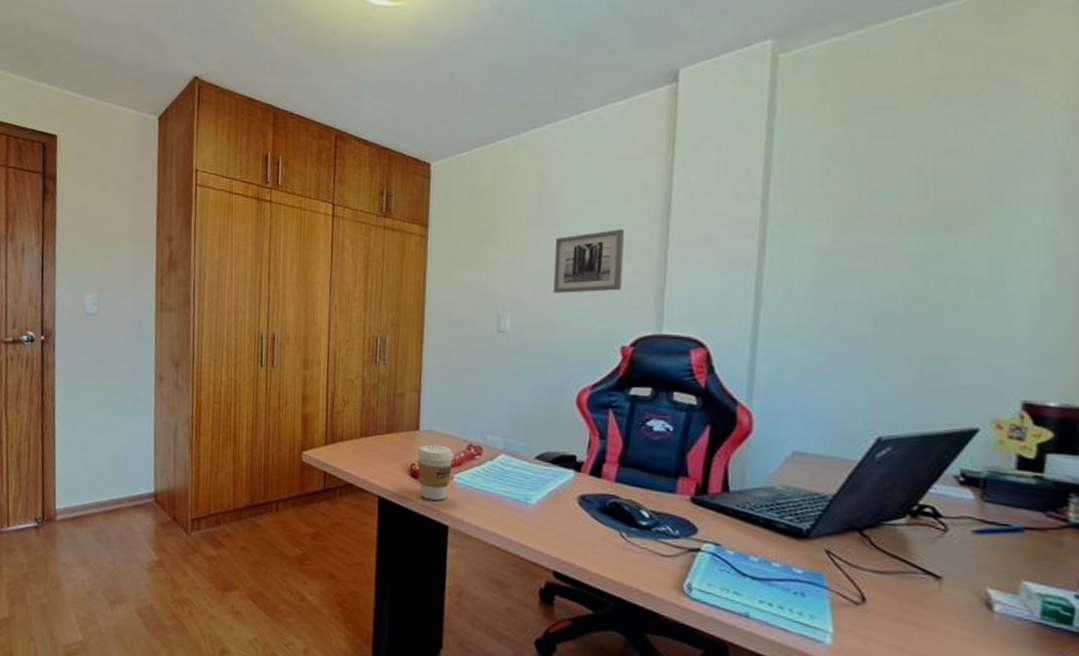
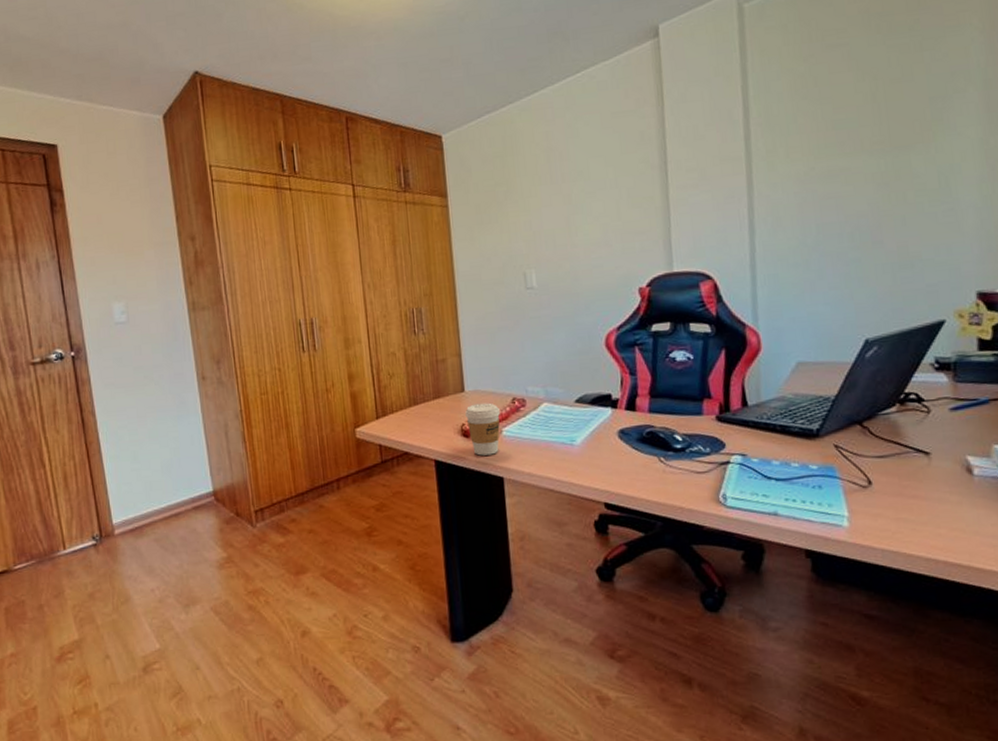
wall art: present [553,229,625,293] -> none [567,179,633,246]

